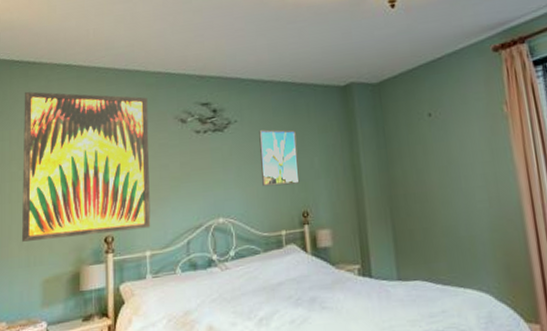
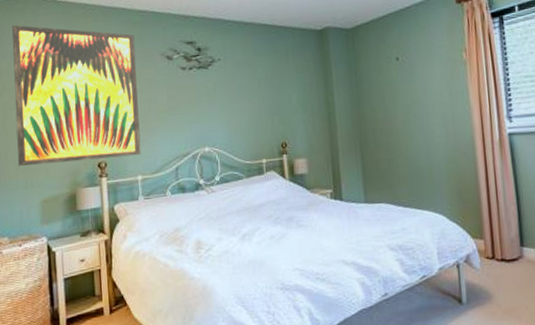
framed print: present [259,129,300,187] -> none [241,68,279,120]

